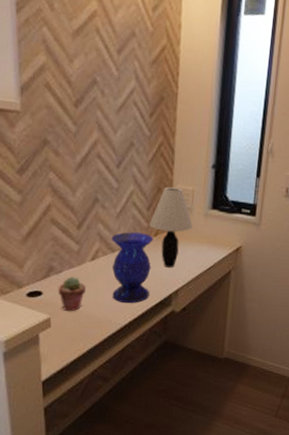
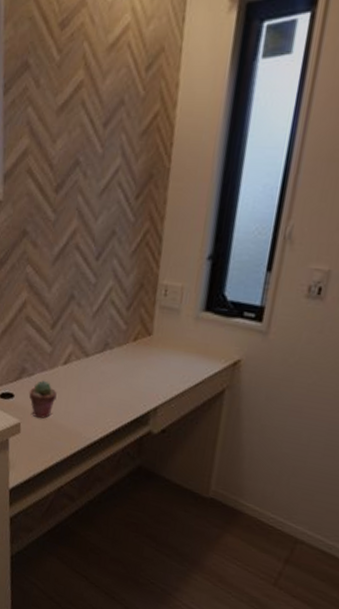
vase: present [111,232,154,304] -> none [83,334,132,417]
table lamp: present [150,187,193,268] -> none [128,282,180,380]

